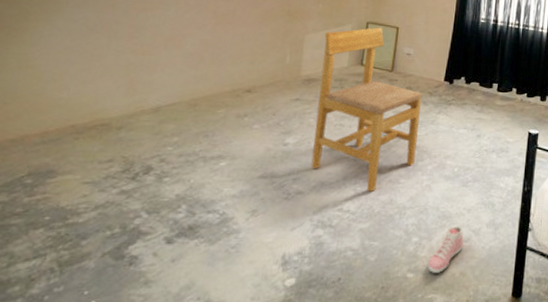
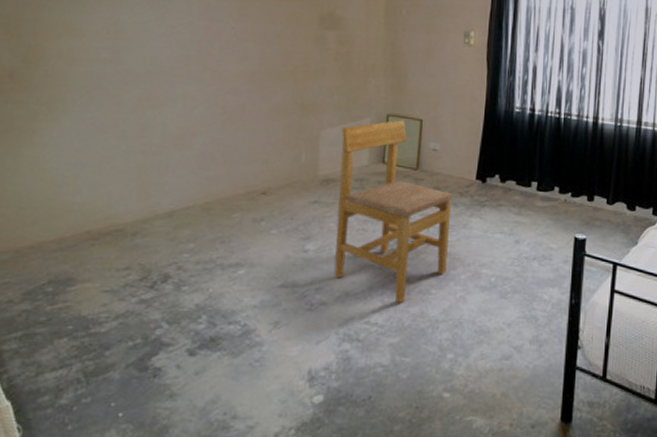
sneaker: present [427,226,464,273] -> none [465,342,504,393]

